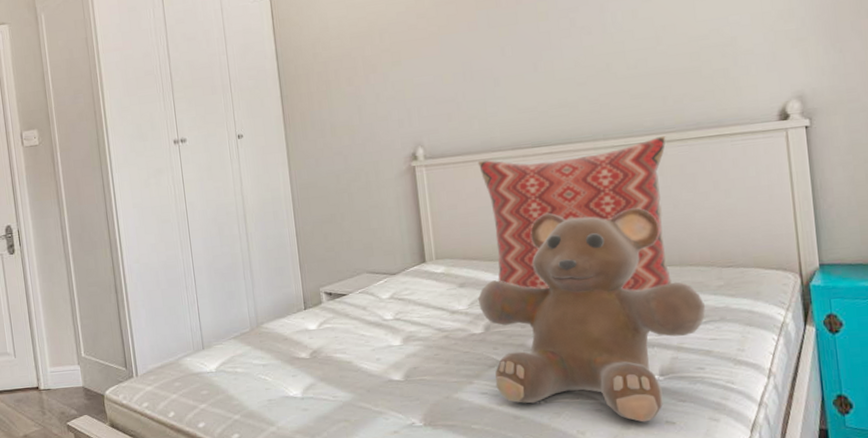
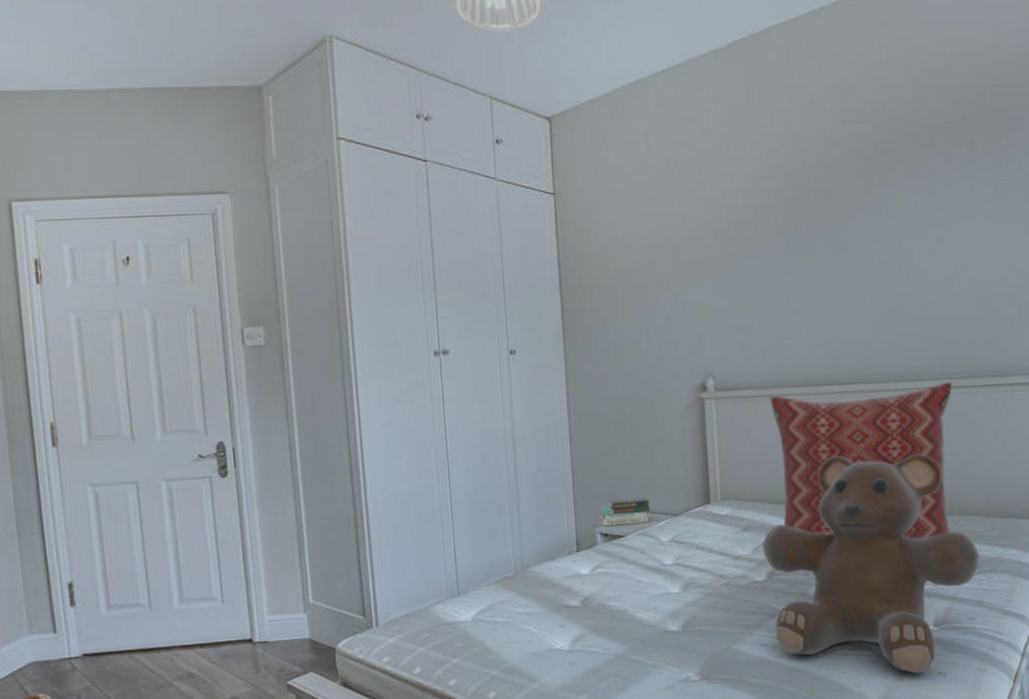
books: none [322,259,370,287] -> present [598,497,650,527]

